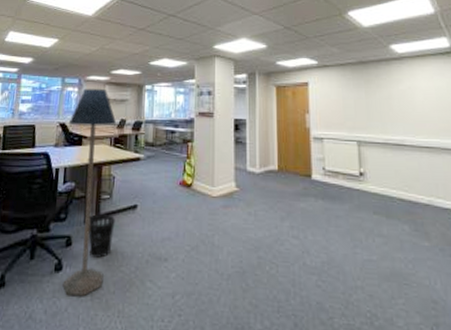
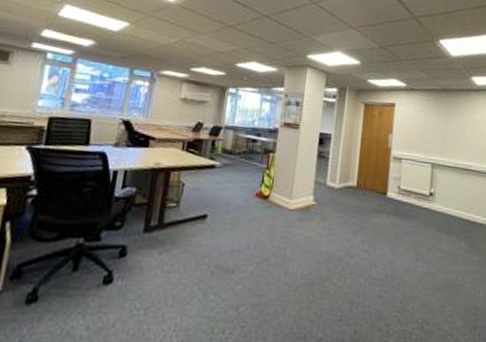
floor lamp: present [63,88,117,296] -> none [111,83,193,310]
wastebasket: present [88,214,115,258] -> none [146,223,181,270]

